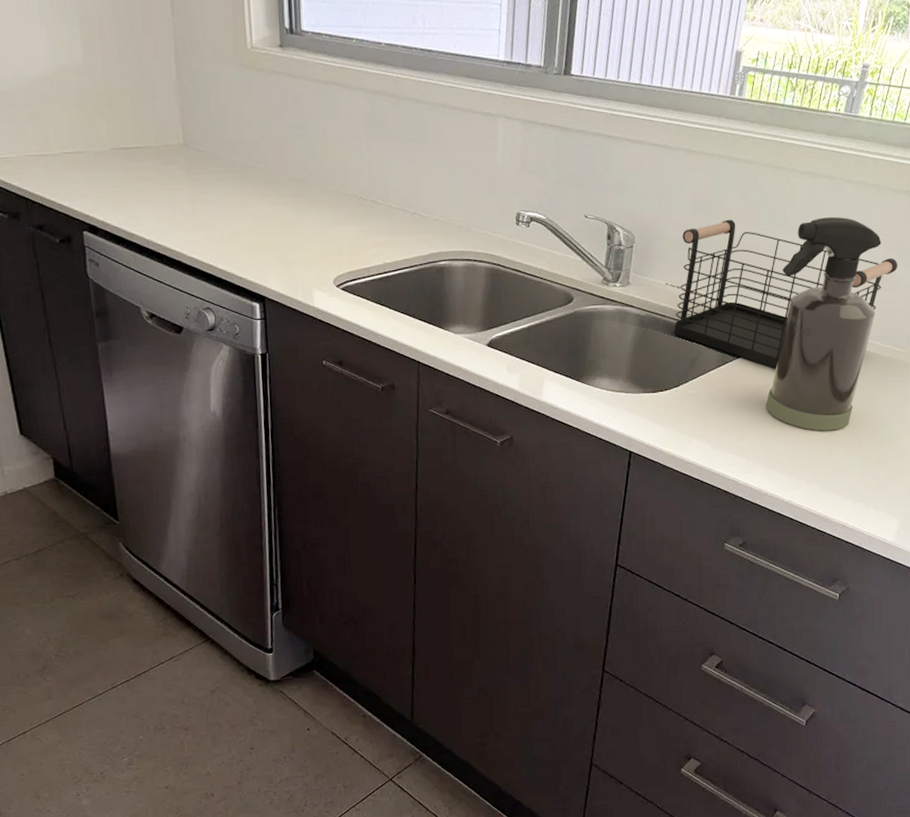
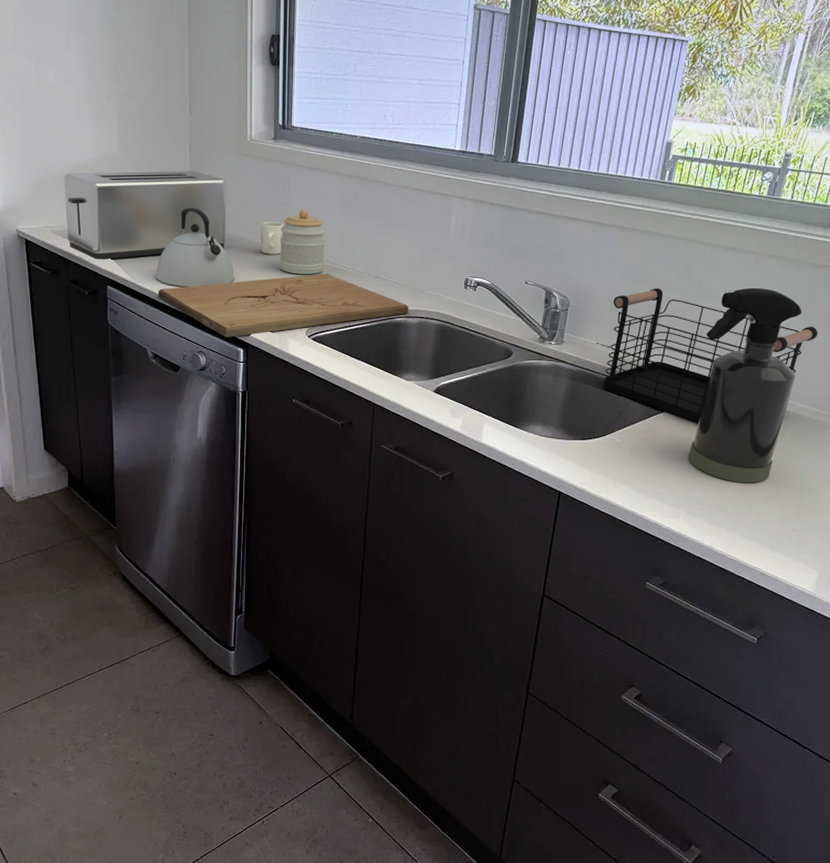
toaster: none [14,86,229,199] -> present [63,170,226,260]
kettle: none [144,131,243,231] -> present [155,207,234,287]
cutting board: none [149,210,454,291] -> present [158,273,409,338]
mug: none [271,149,299,189] -> present [260,222,283,254]
jar: none [295,132,351,212] -> present [279,209,325,274]

